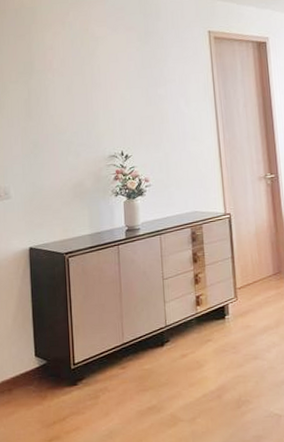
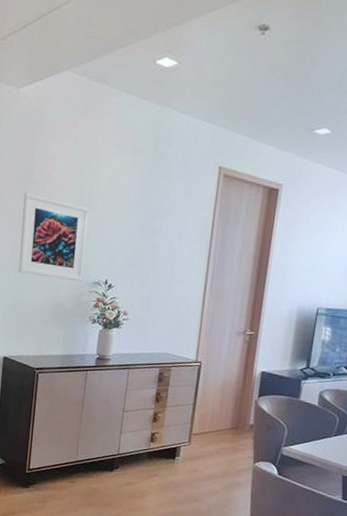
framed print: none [27,83,98,161] -> present [18,193,89,282]

